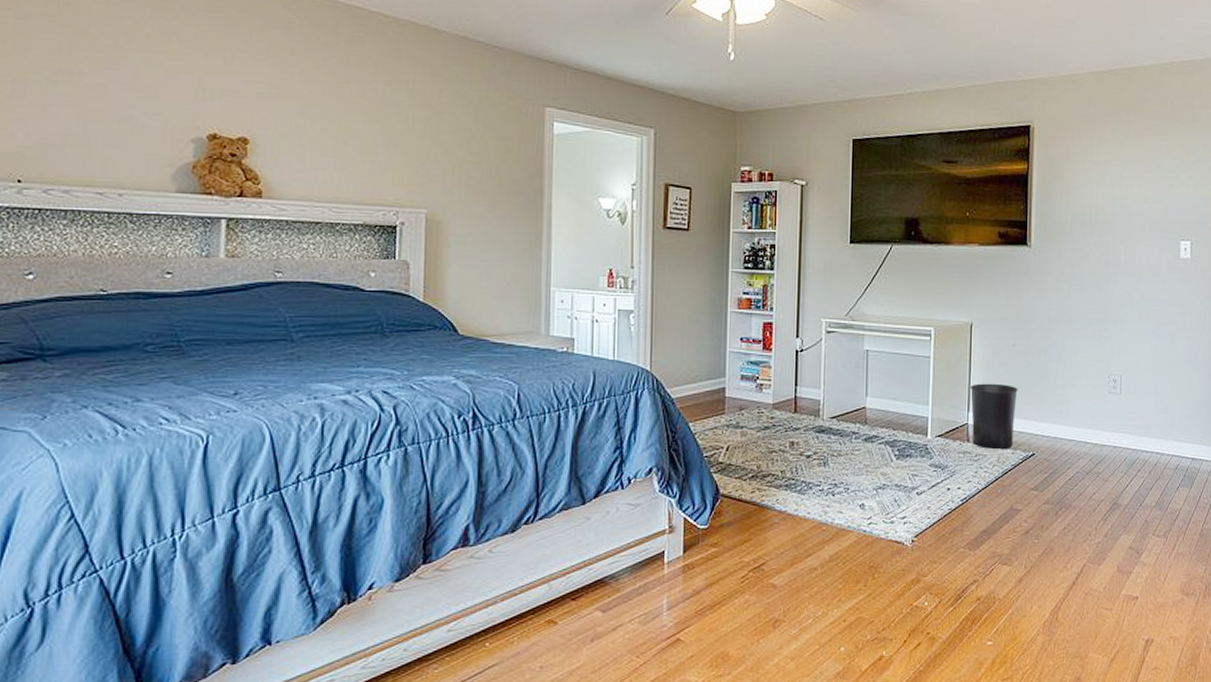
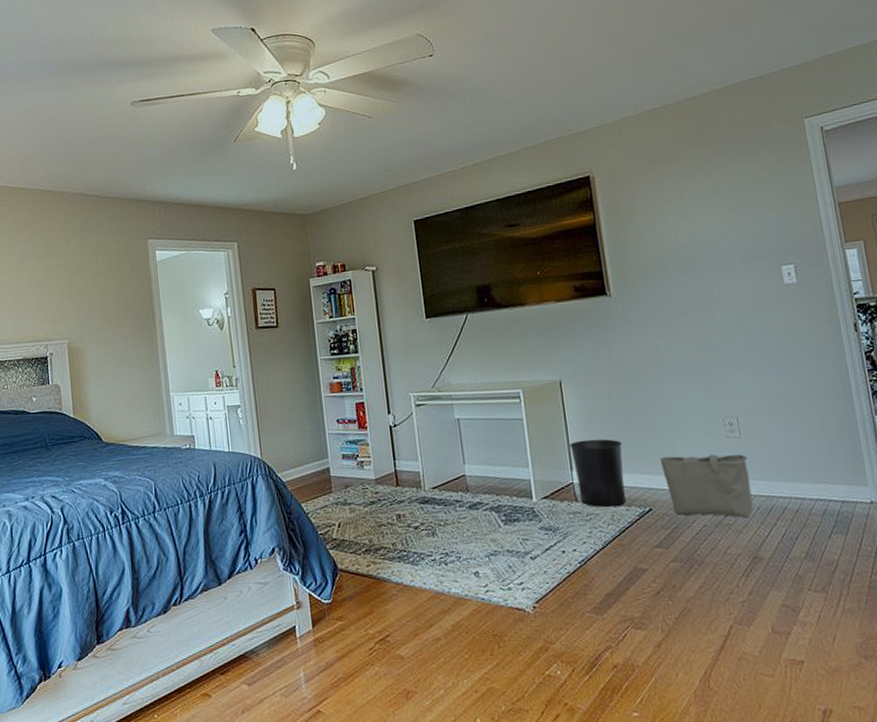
tote bag: none [1049,406,1123,467] -> present [659,454,754,518]

